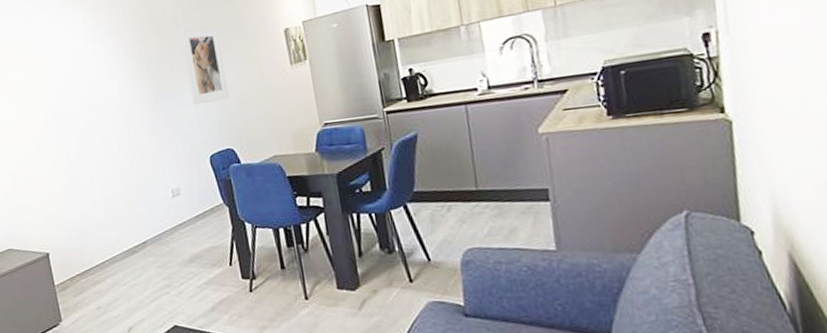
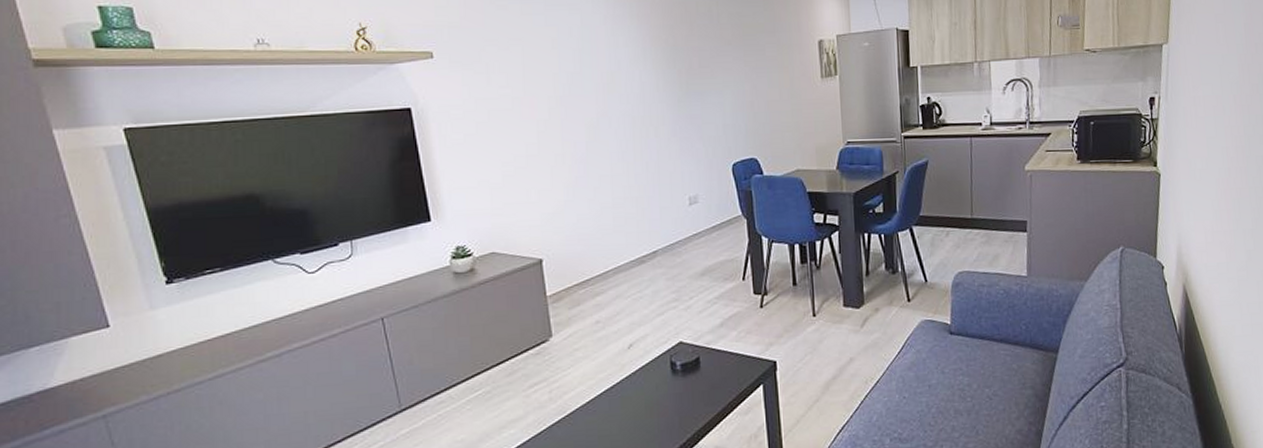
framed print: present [181,26,229,106] -> none [714,23,757,109]

